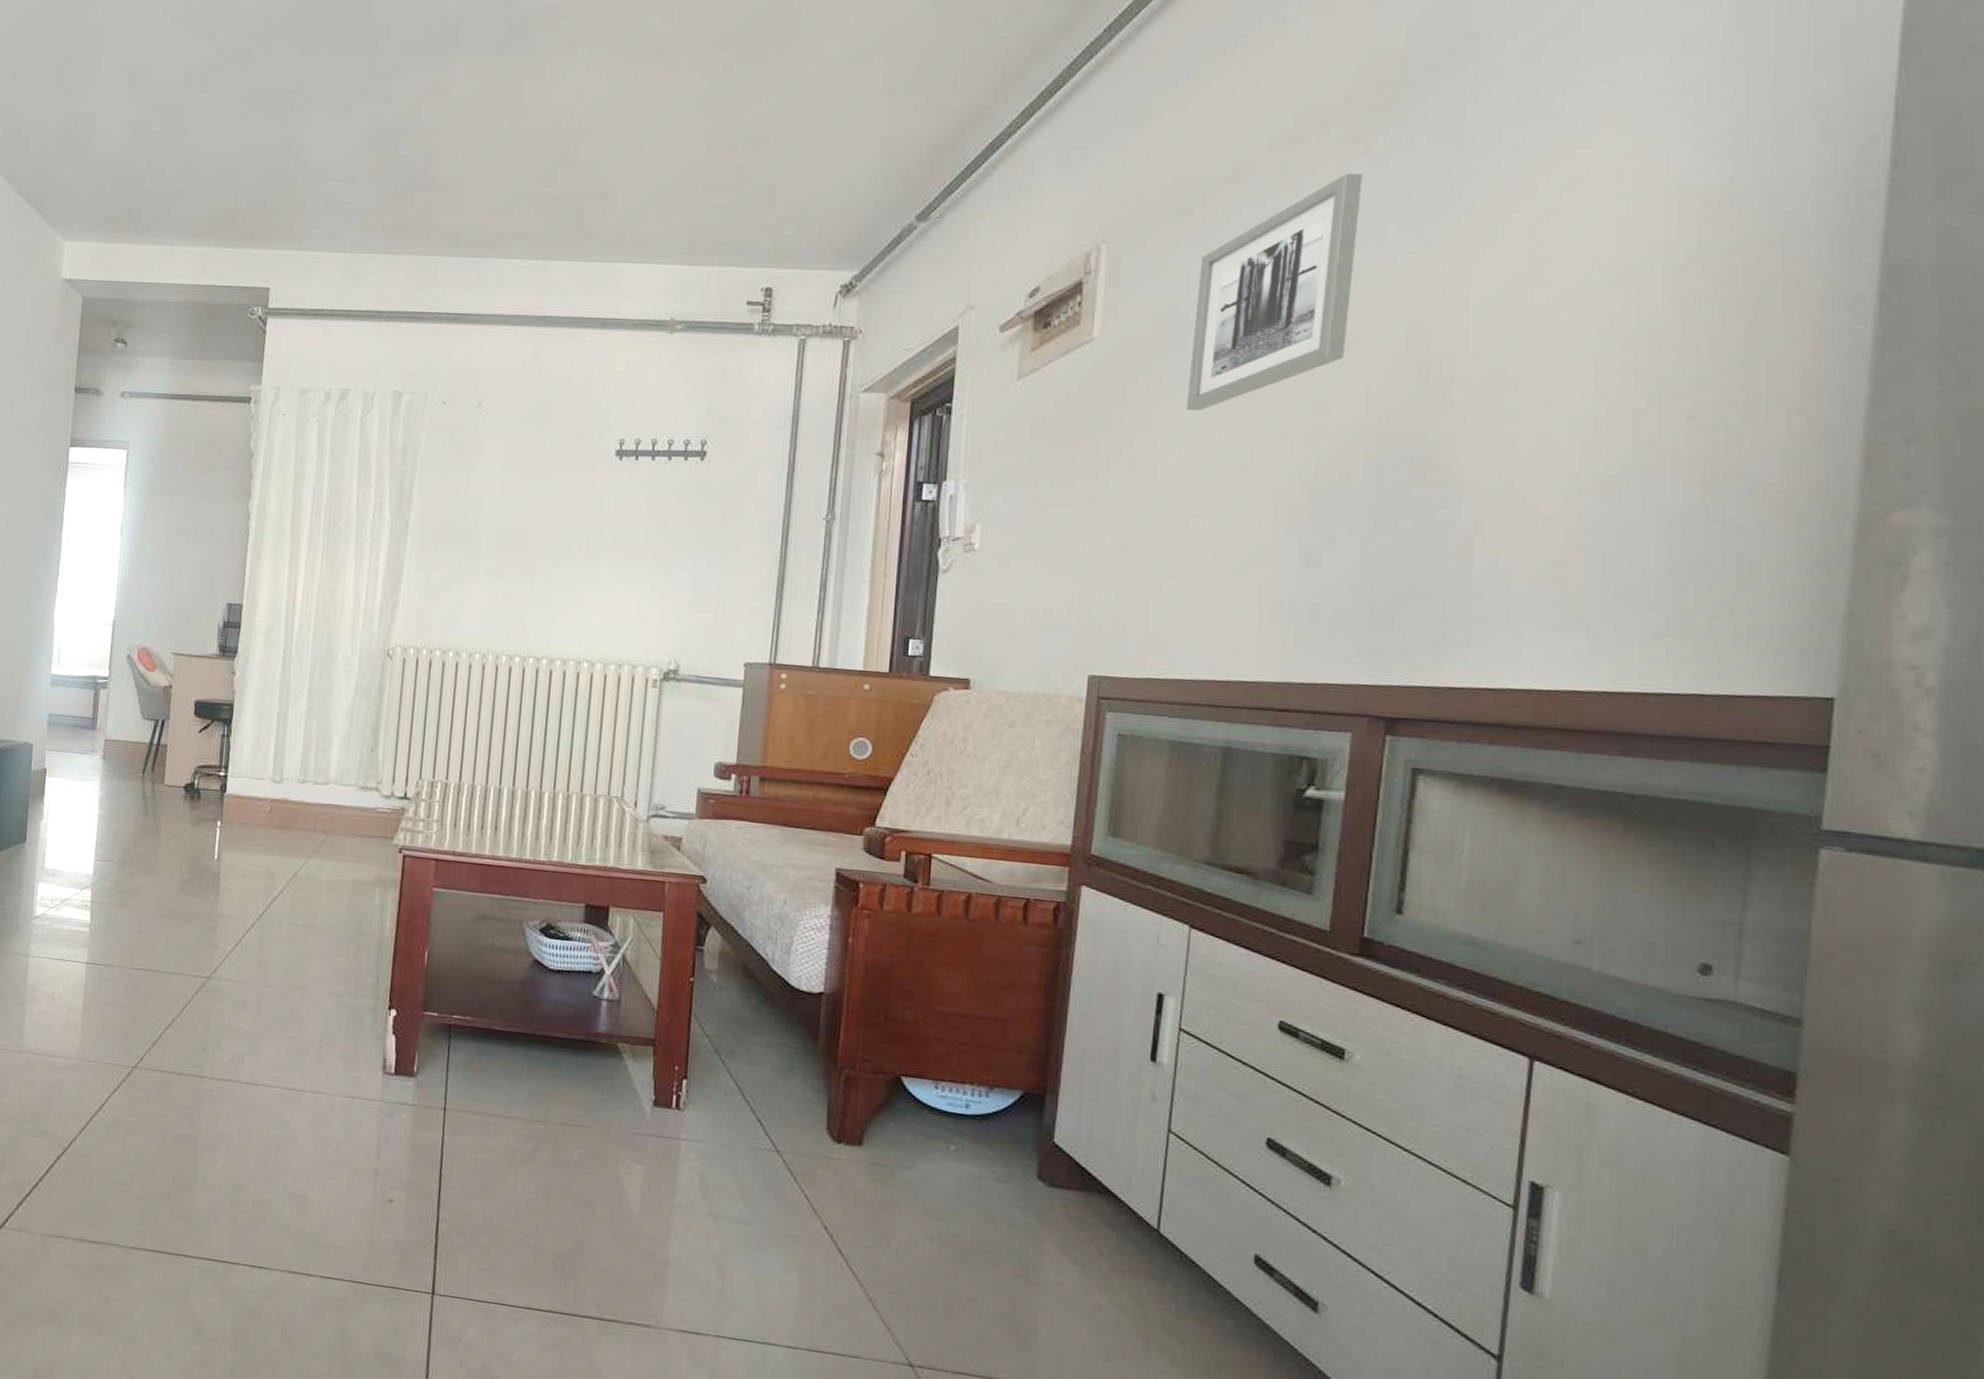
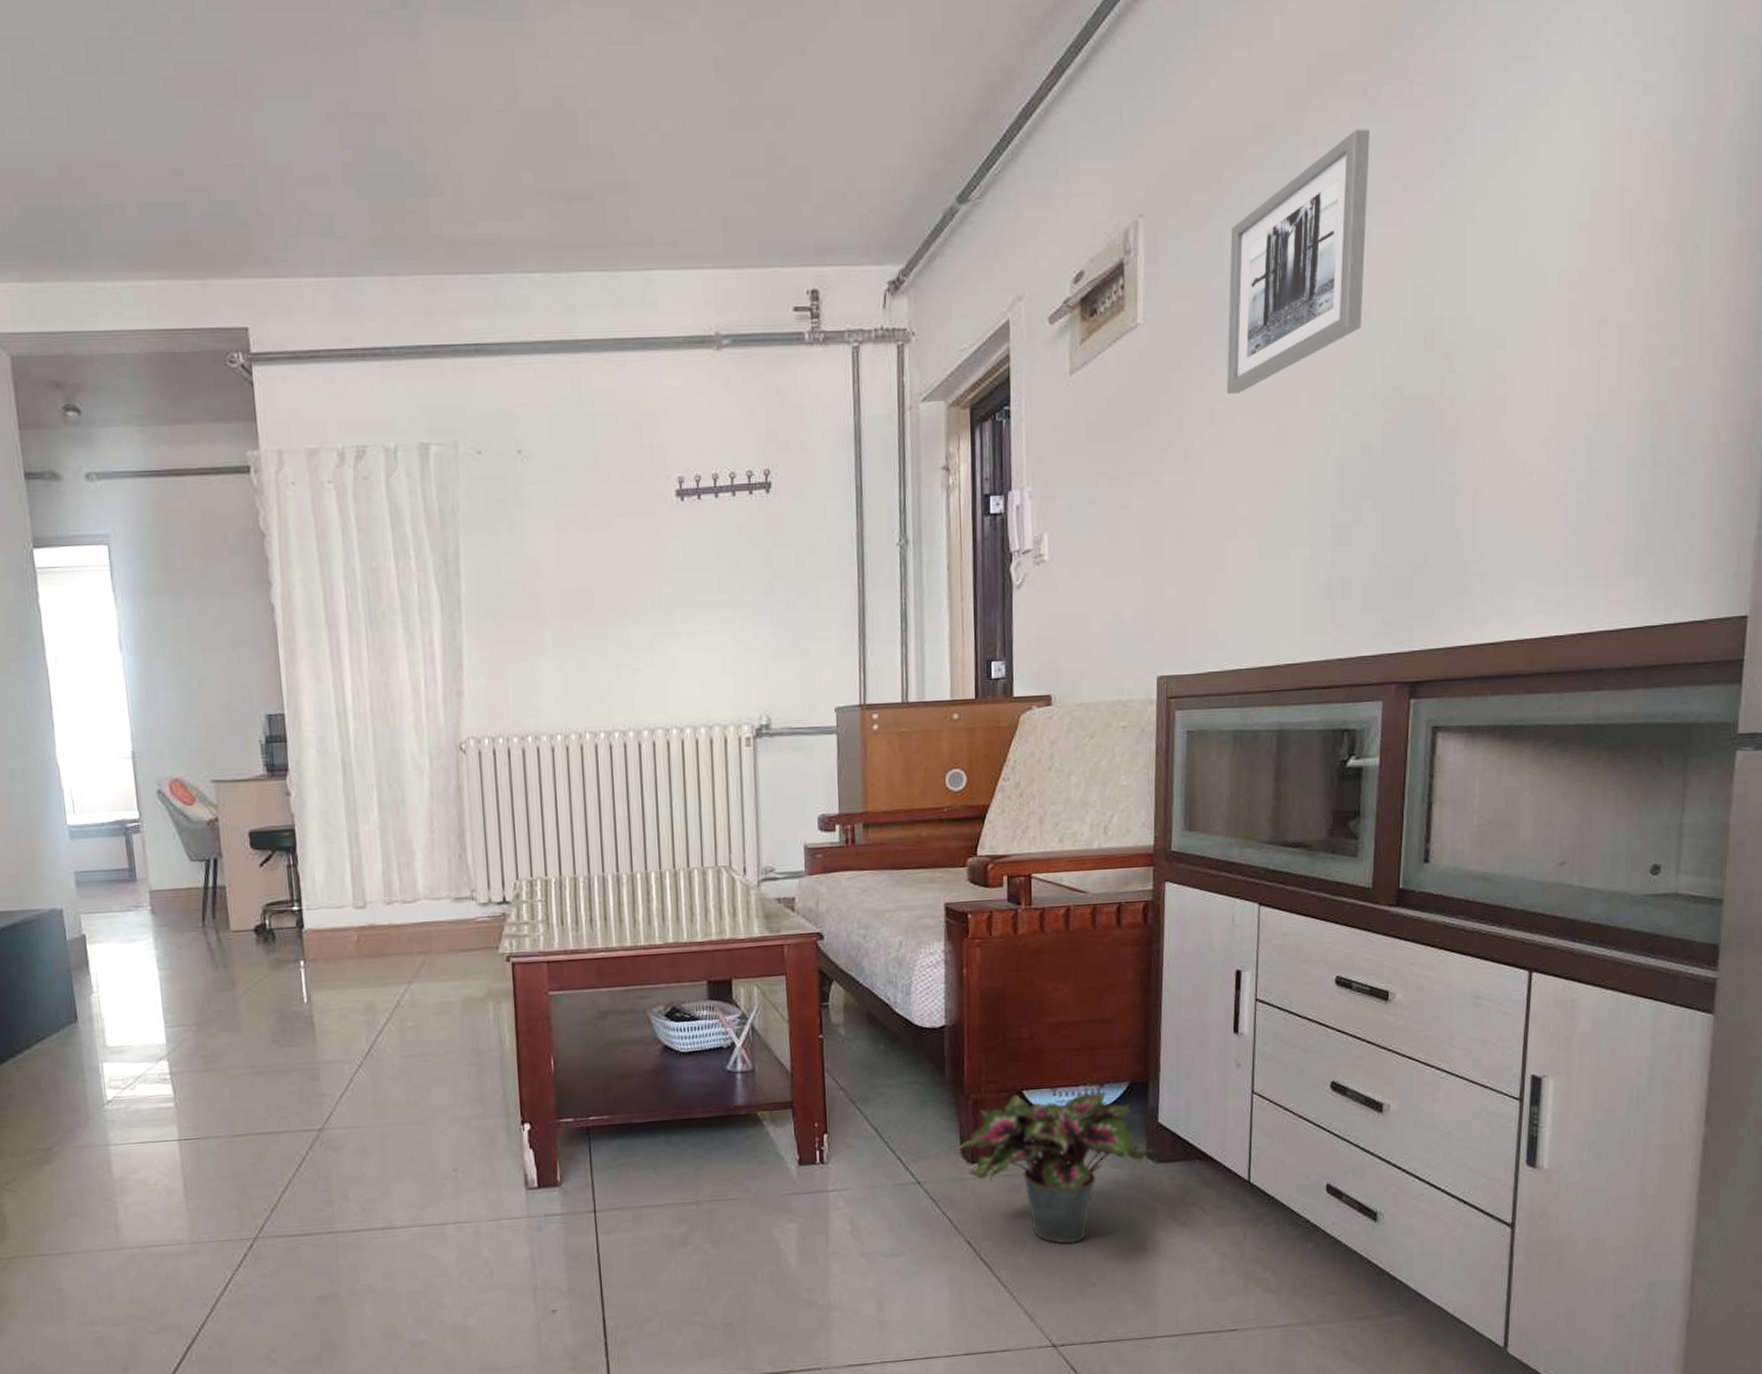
potted plant: none [819,1079,1051,1255] -> present [953,1091,1158,1244]

